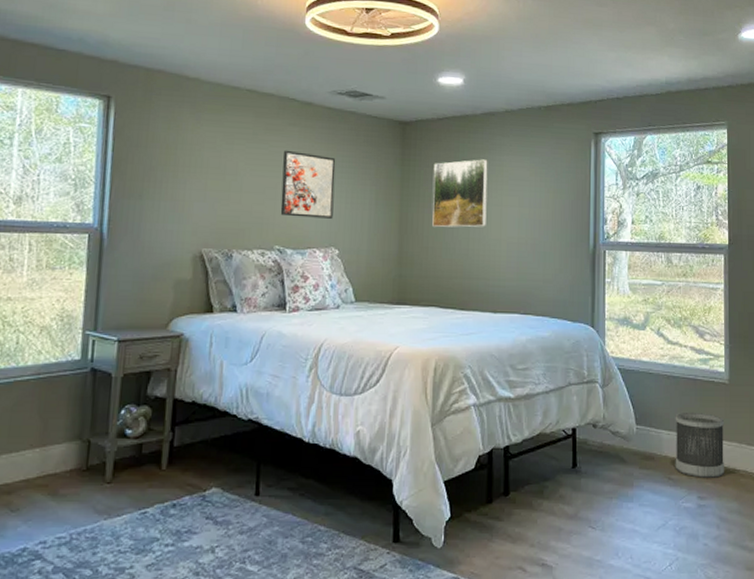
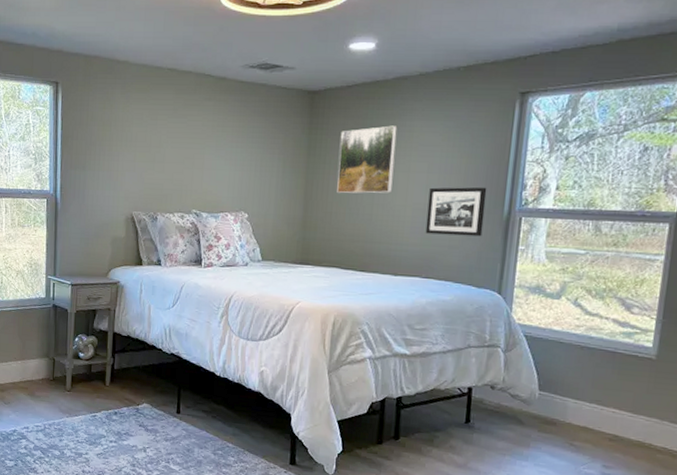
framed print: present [280,150,336,219] -> none [197,123,247,186]
picture frame: none [521,221,573,270] -> present [425,187,487,237]
wastebasket: present [675,411,725,478] -> none [579,382,646,451]

